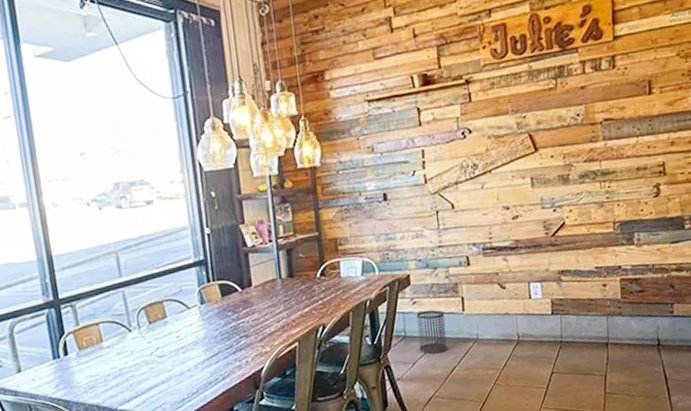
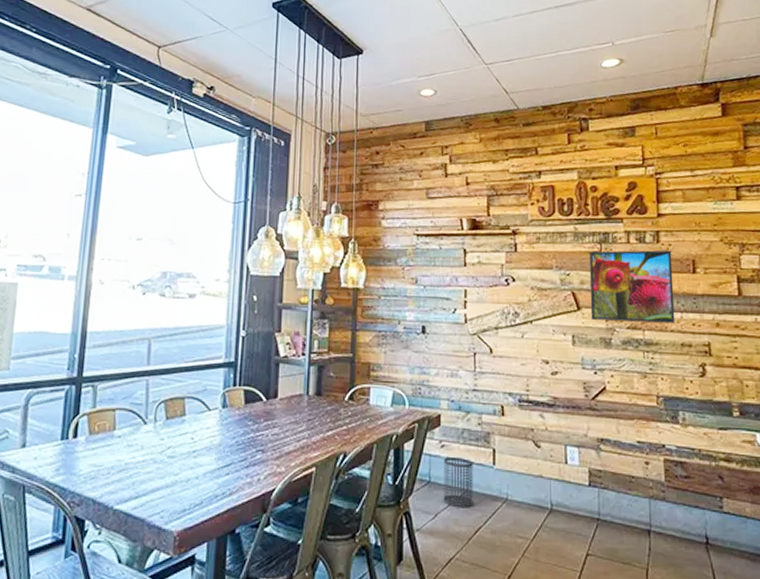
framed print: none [544,74,631,159] -> present [588,250,675,323]

